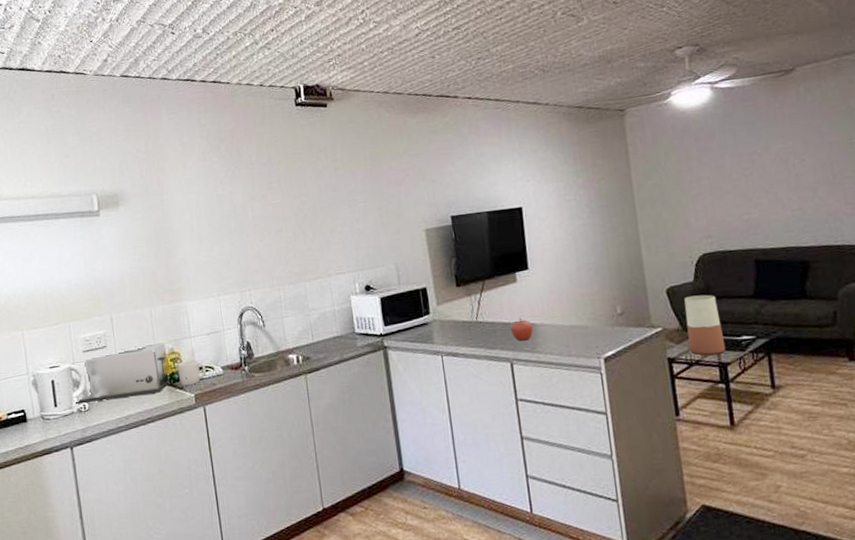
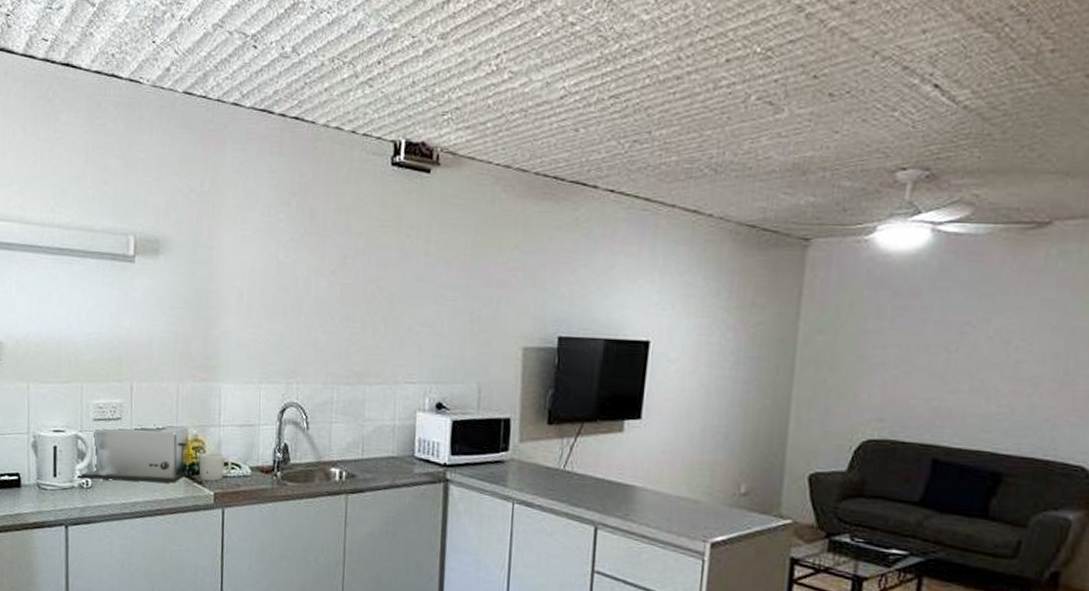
fruit: present [511,317,533,341] -> none [604,475,632,504]
vase: present [684,294,726,356] -> none [821,488,871,565]

